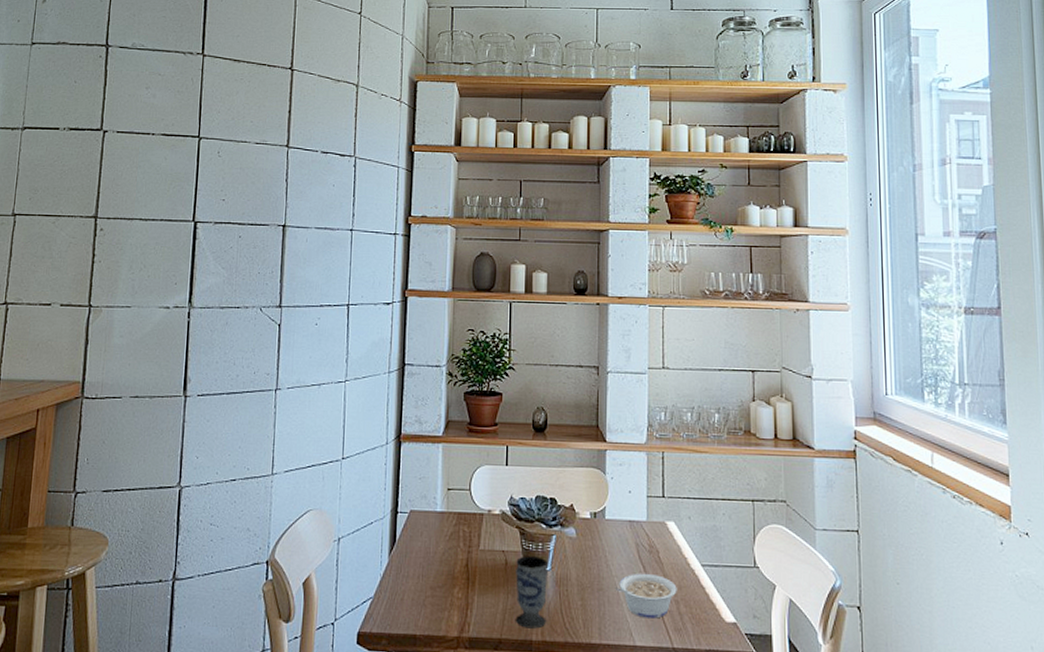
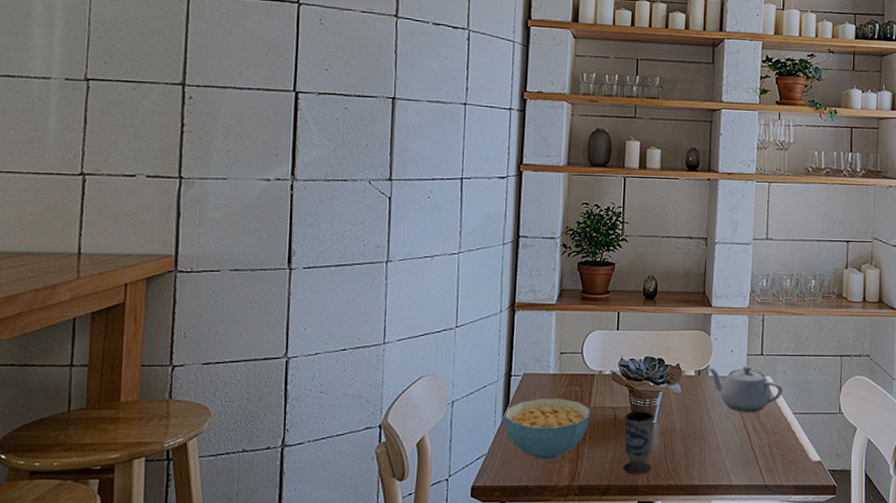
cereal bowl: none [390,538,480,607] -> present [503,399,590,459]
teapot: none [604,508,688,562] -> present [708,365,783,412]
legume: present [615,573,677,619] -> none [715,422,771,461]

